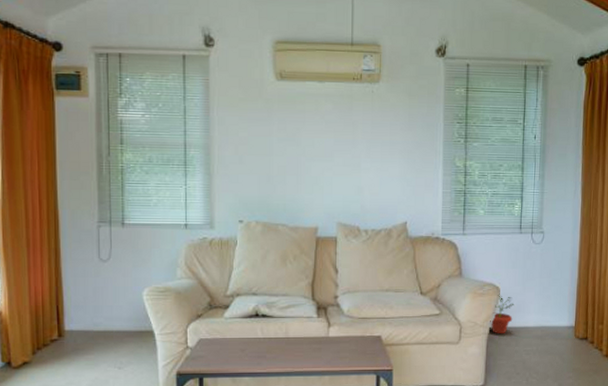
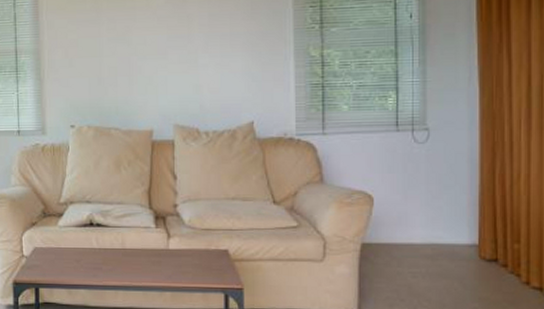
potted plant: present [490,294,515,334] -> none [362,203,394,252]

